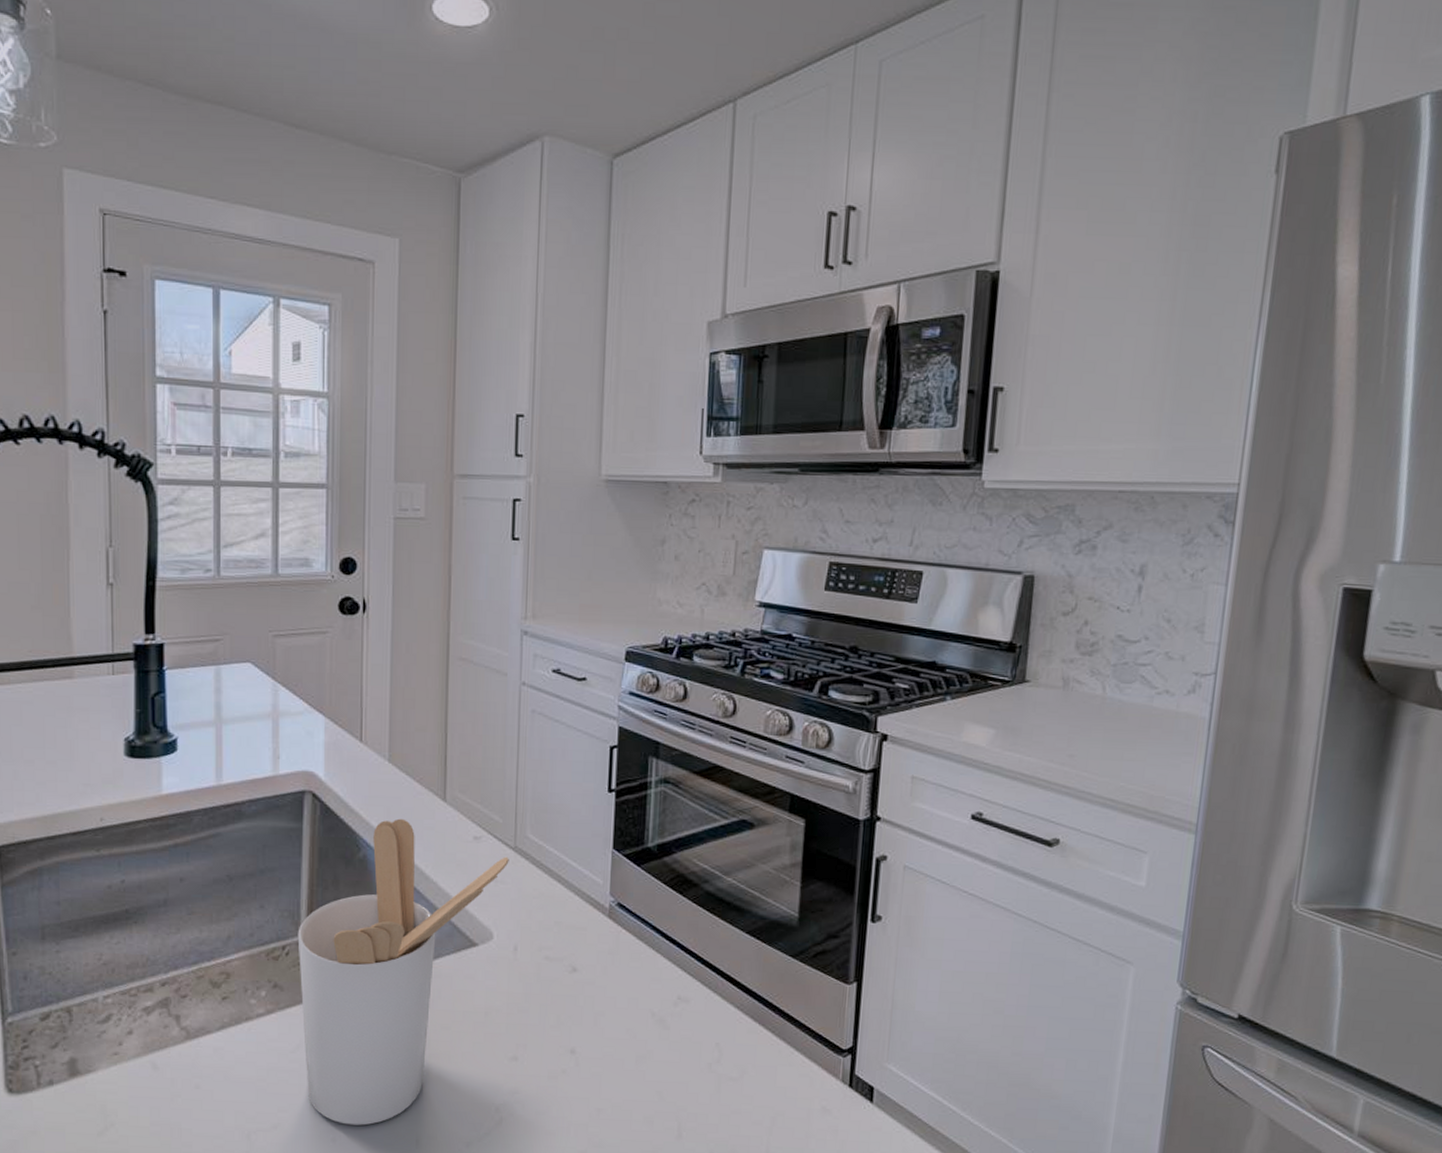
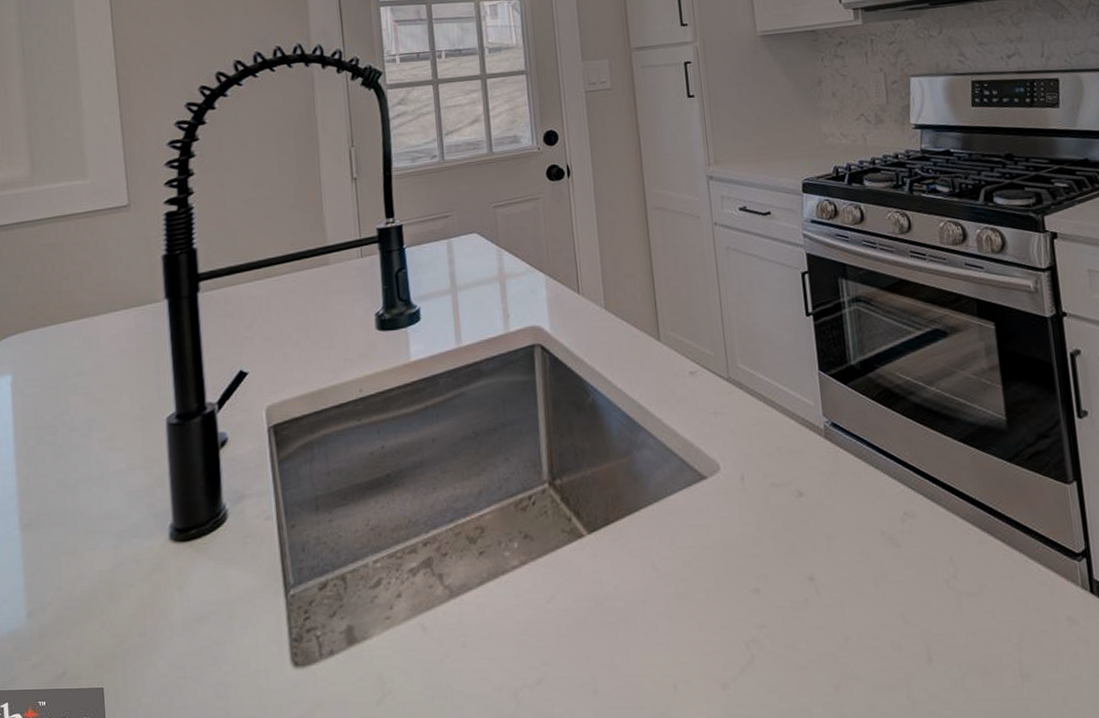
utensil holder: present [297,818,509,1126] -> none [541,361,725,674]

